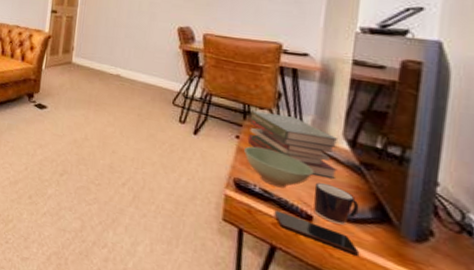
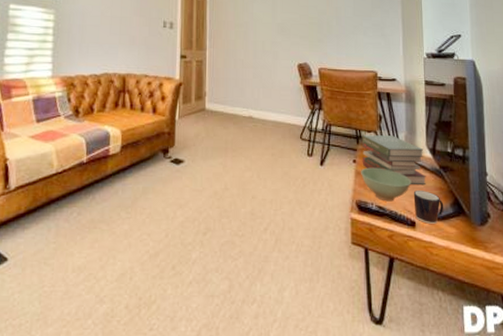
phone: present [274,210,360,256] -> none [388,223,449,248]

